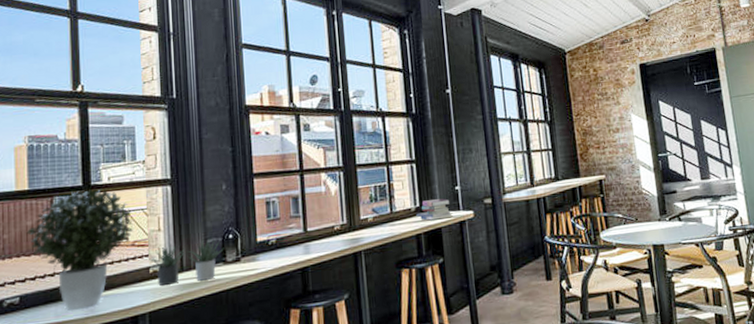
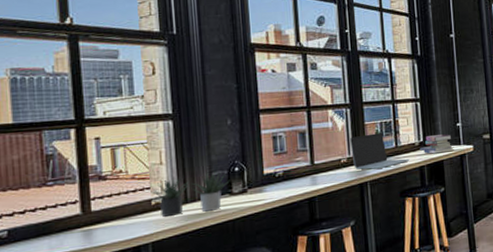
potted plant: present [26,189,134,311] -> none [12,123,134,243]
laptop: none [343,197,406,238] -> present [350,133,410,170]

